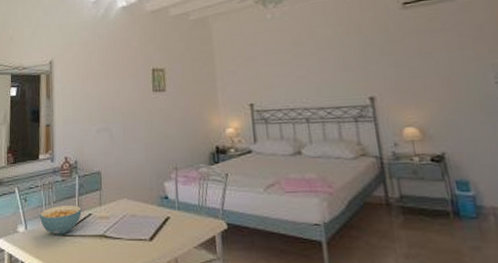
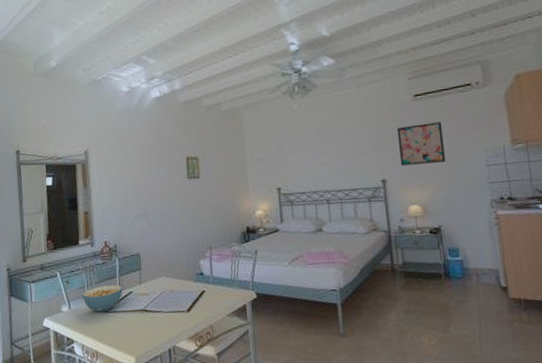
wall art: none [384,32,446,82] -> present [396,122,446,166]

